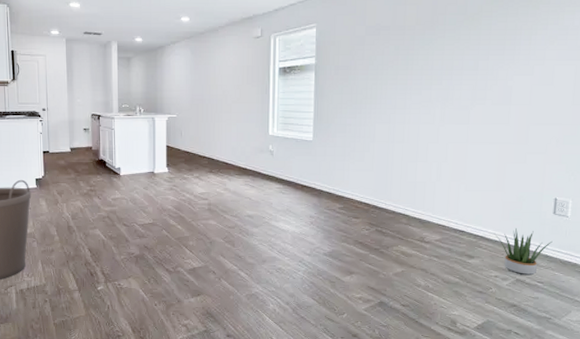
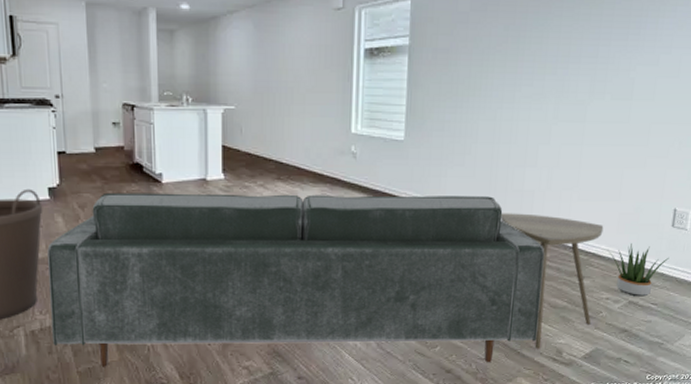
sofa: none [34,182,437,330] -> present [47,192,545,367]
side table: none [397,201,490,319] -> present [501,213,604,349]

